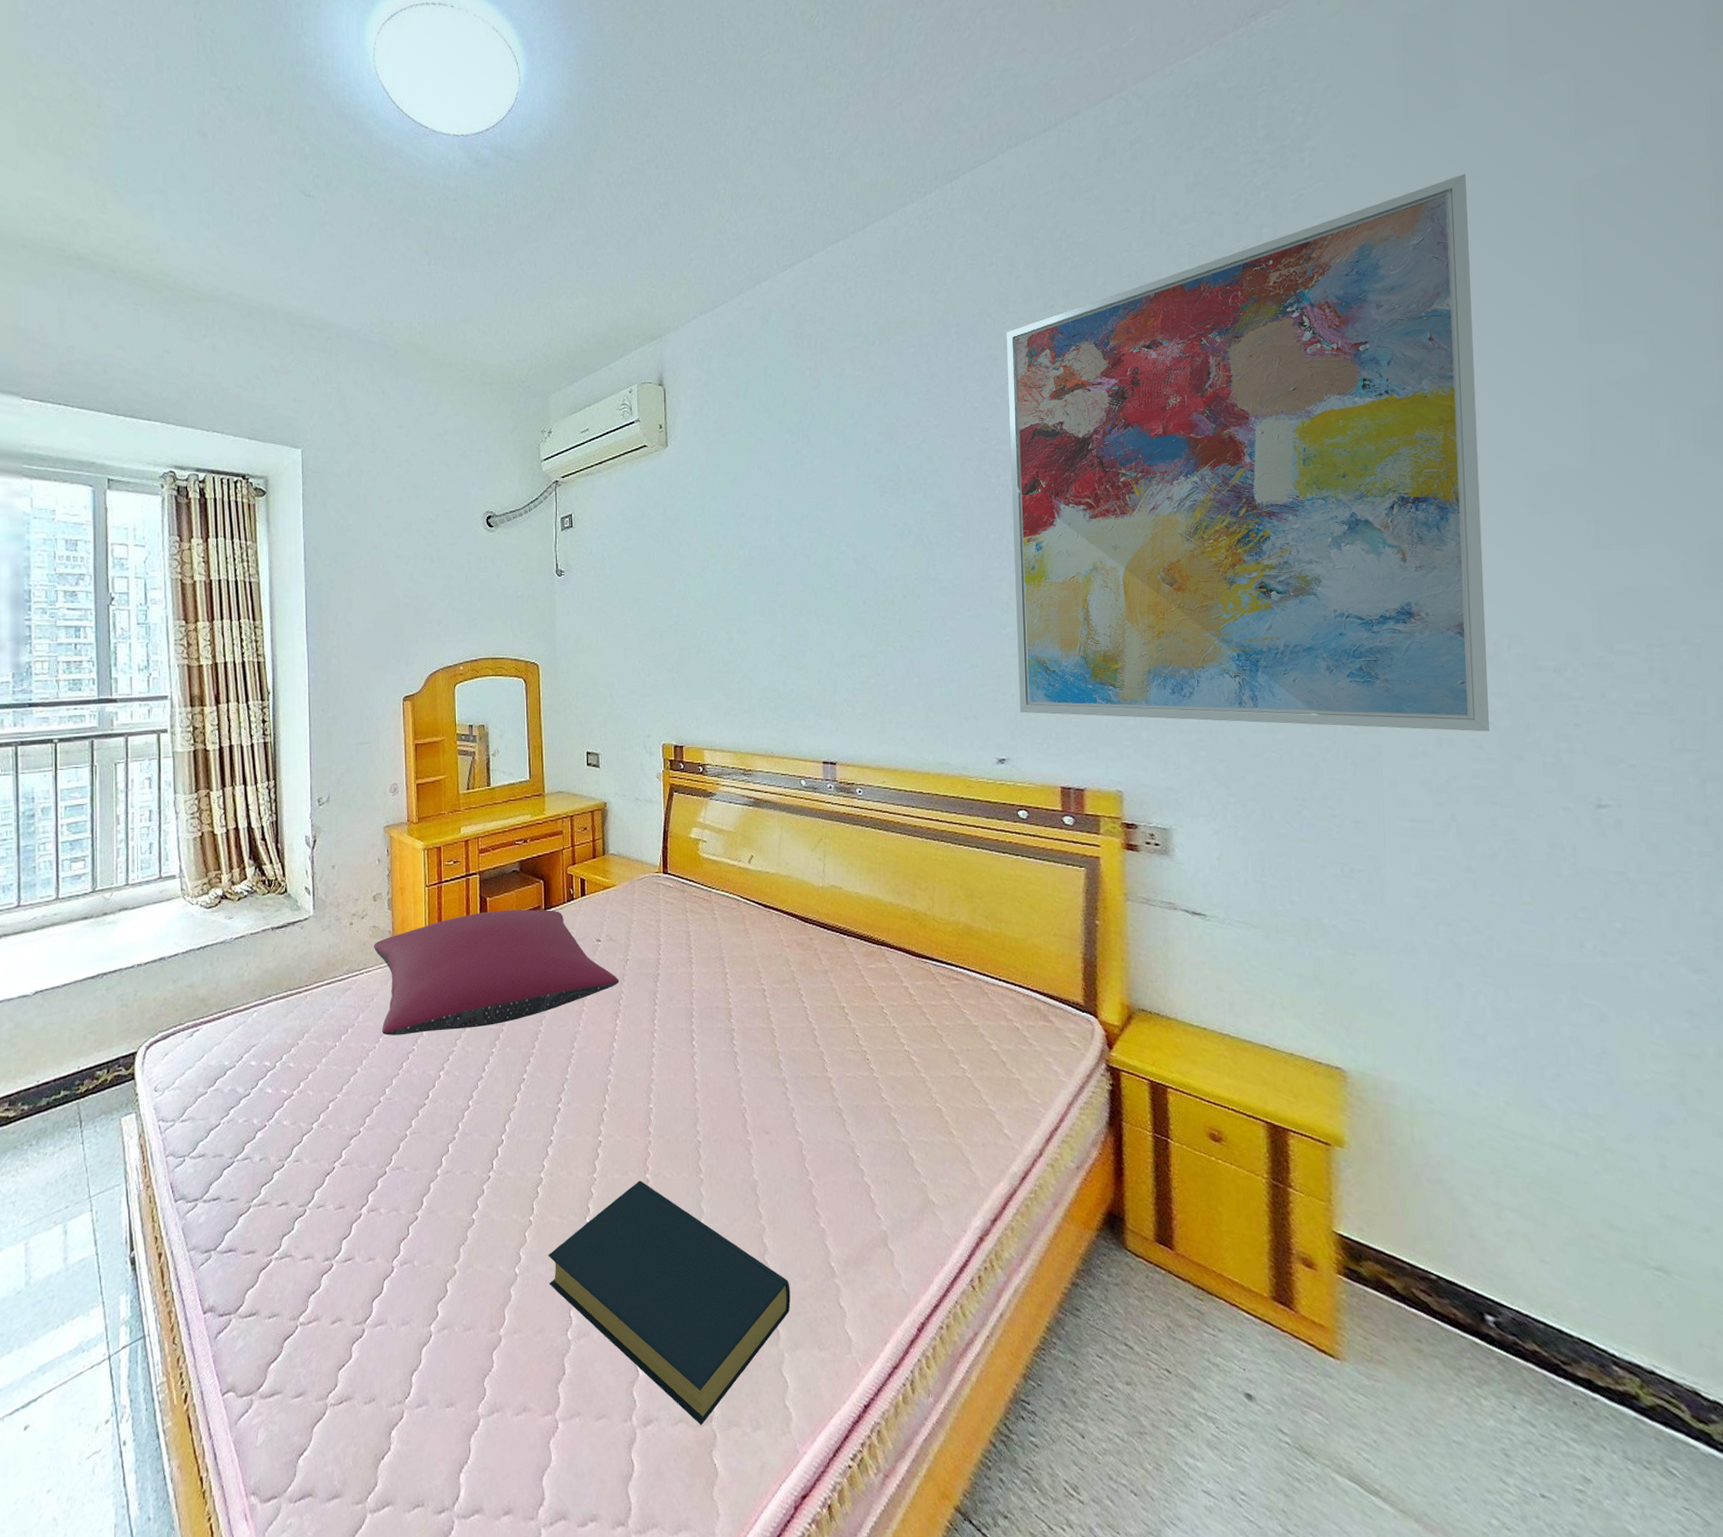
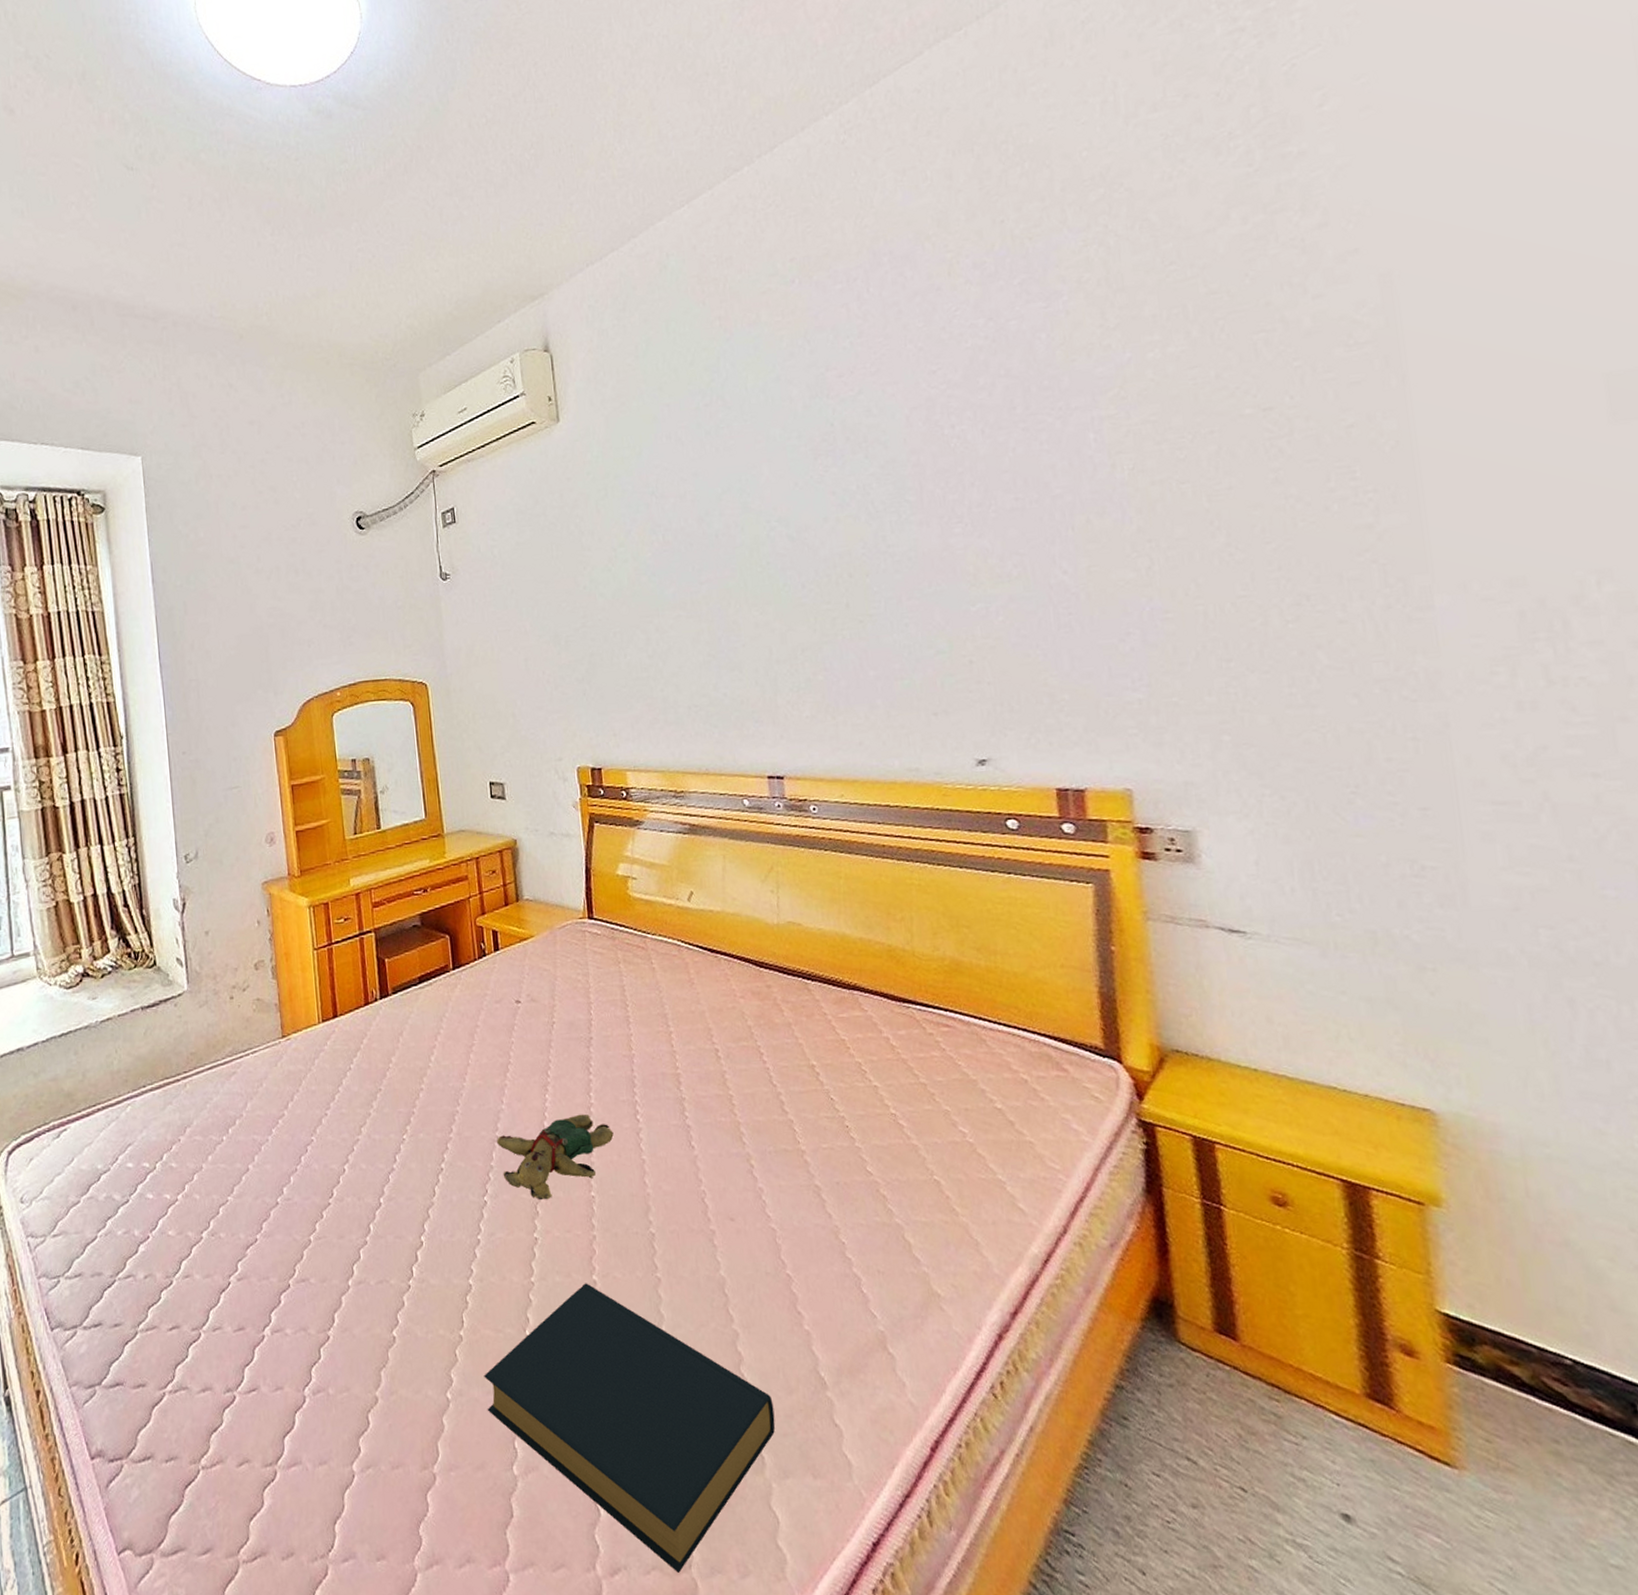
pillow: present [373,909,620,1036] -> none [258,969,546,1126]
teddy bear: none [573,1038,672,1109] -> present [497,1114,614,1201]
wall art: present [1006,173,1490,732] -> none [949,21,1583,704]

